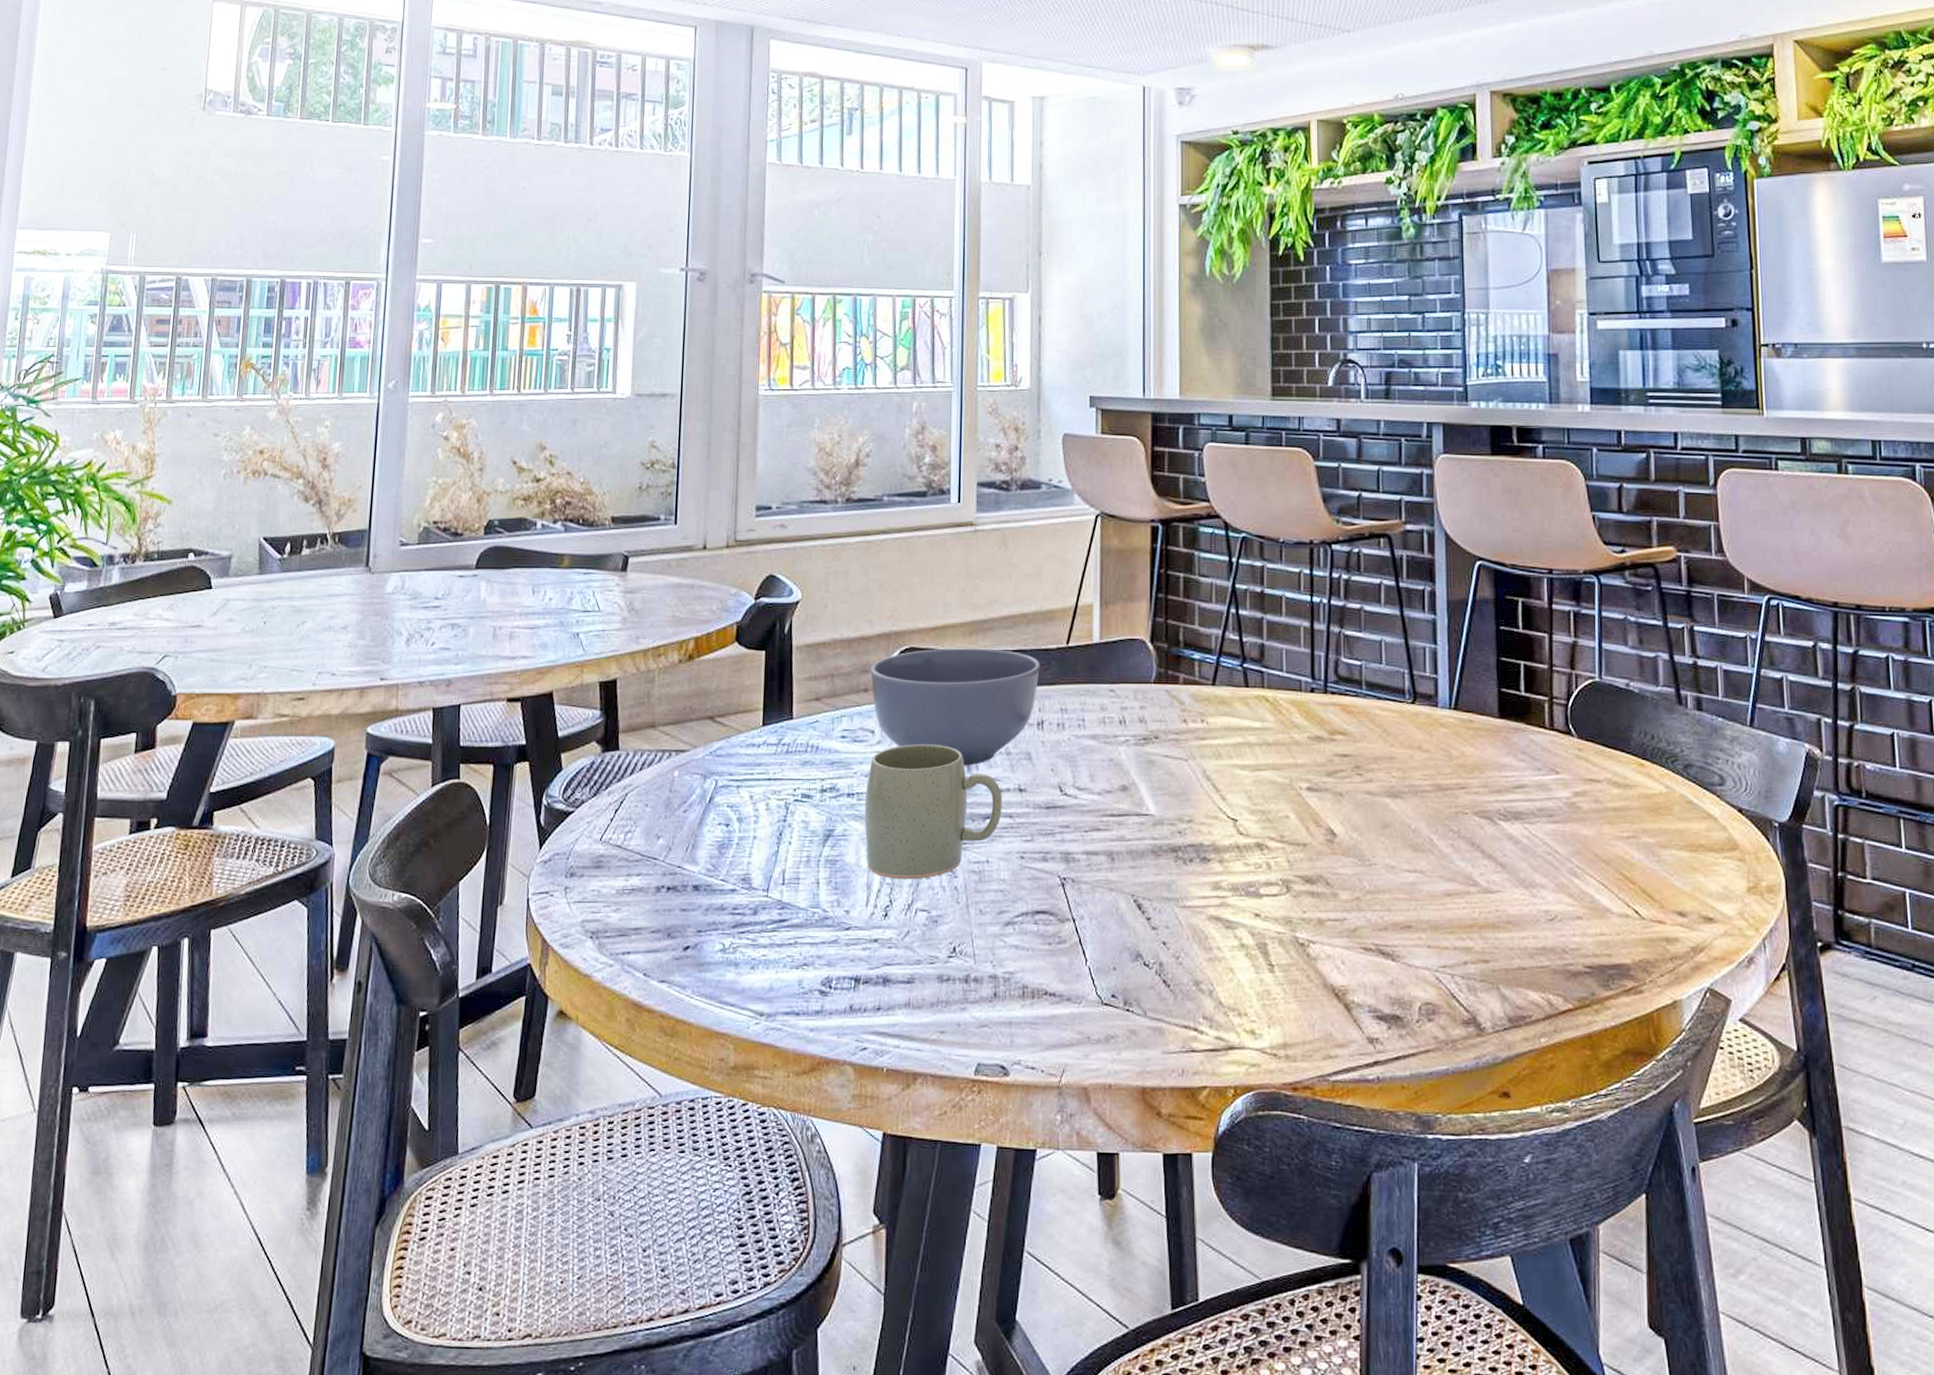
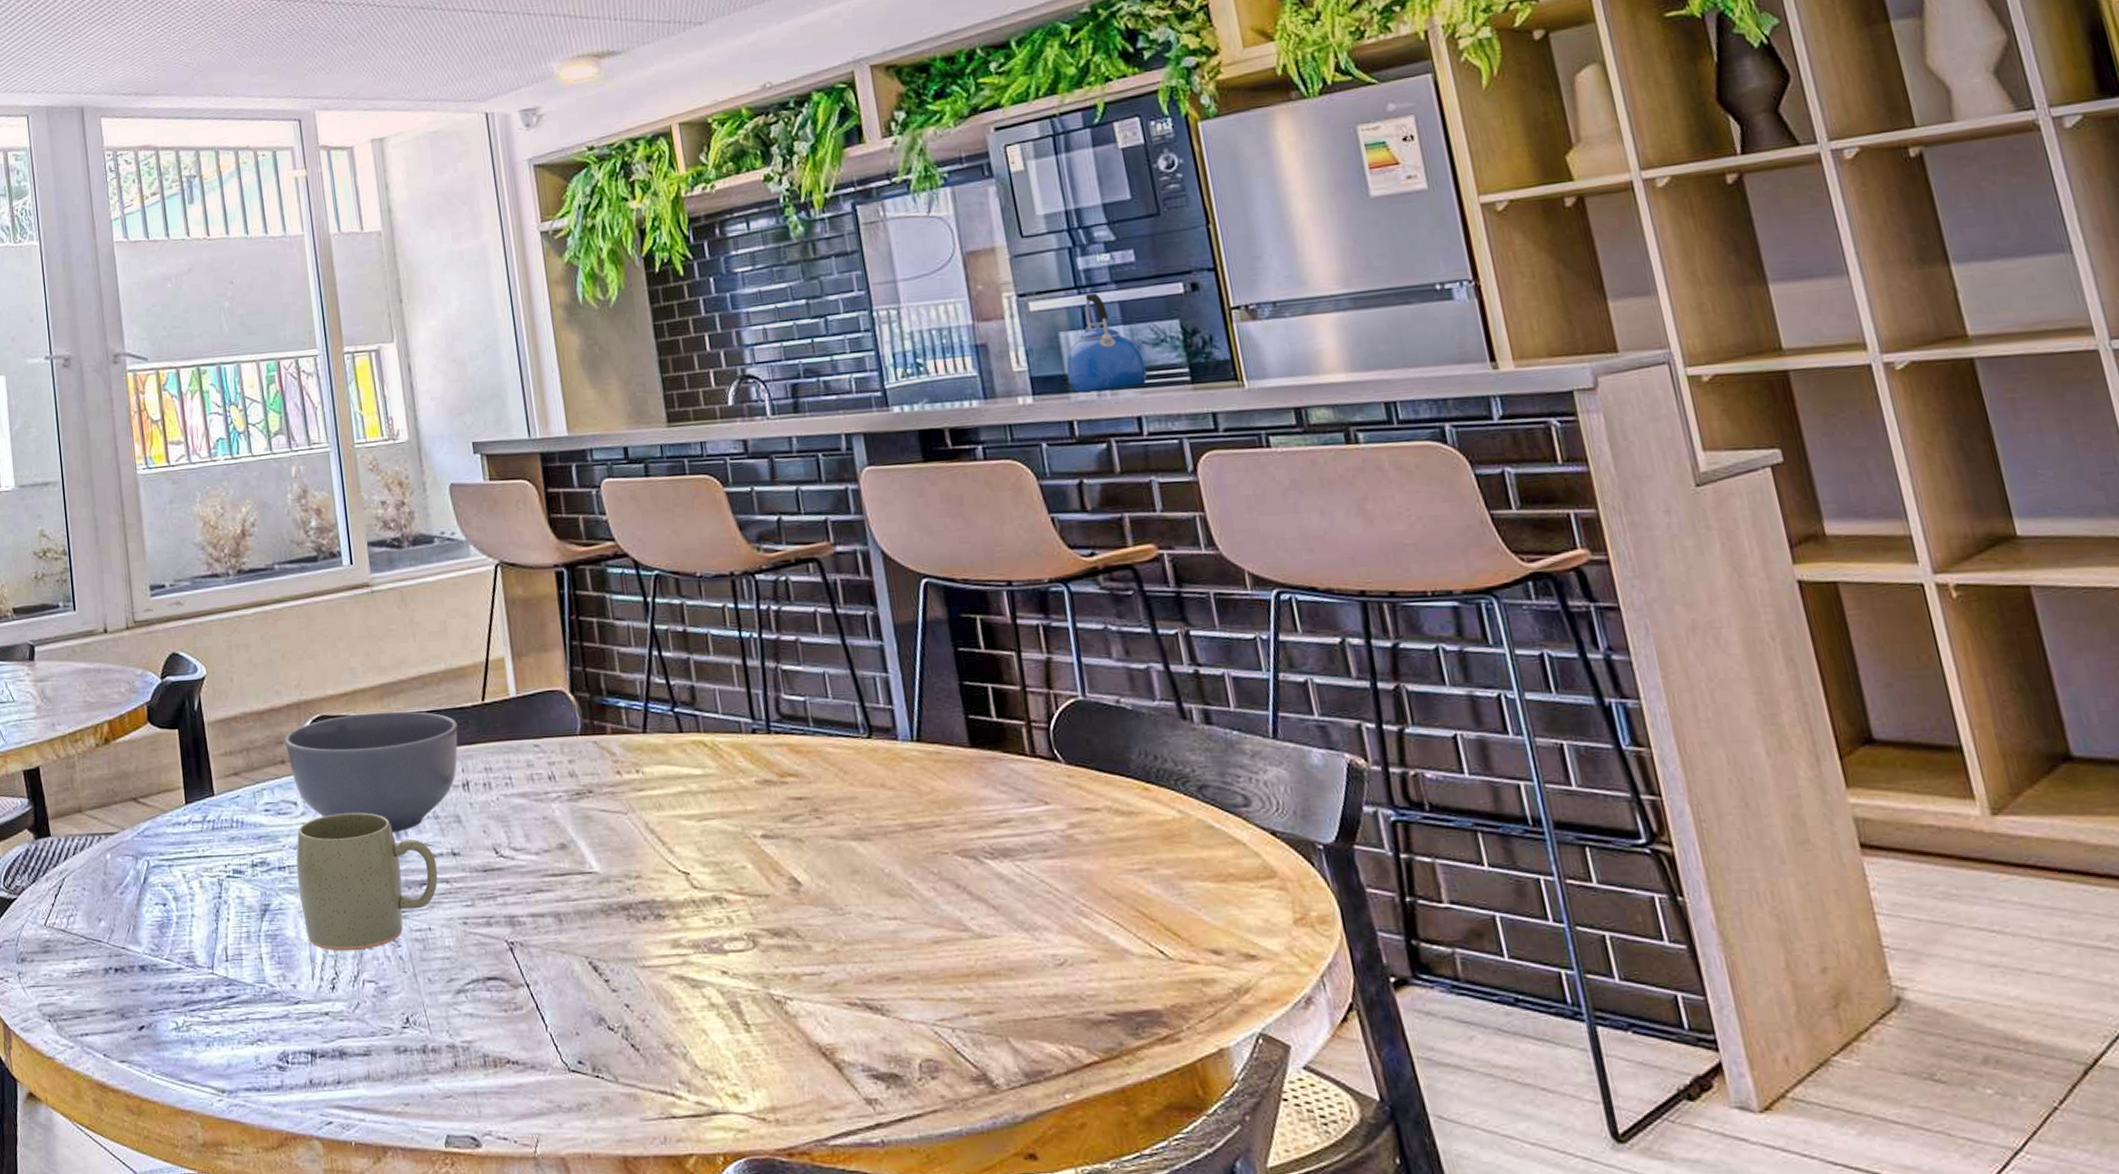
kettle: none [1621,320,1687,406] -> present [1066,294,1148,392]

